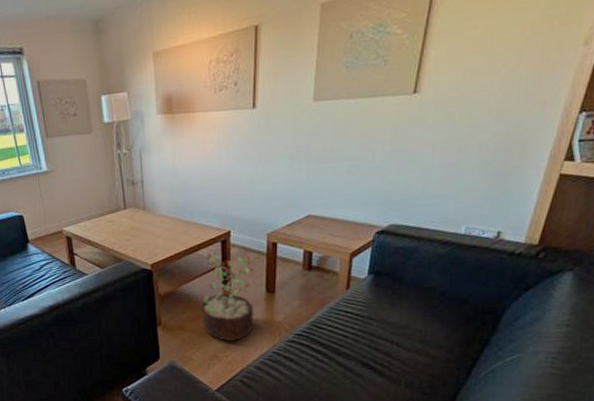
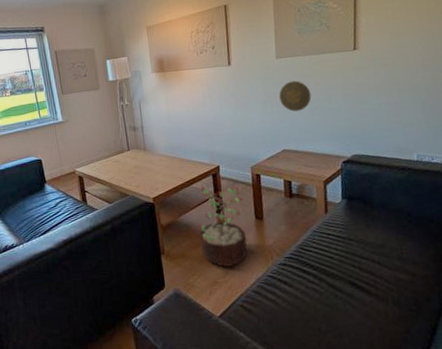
decorative plate: none [311,130,351,170] -> present [279,80,312,112]

